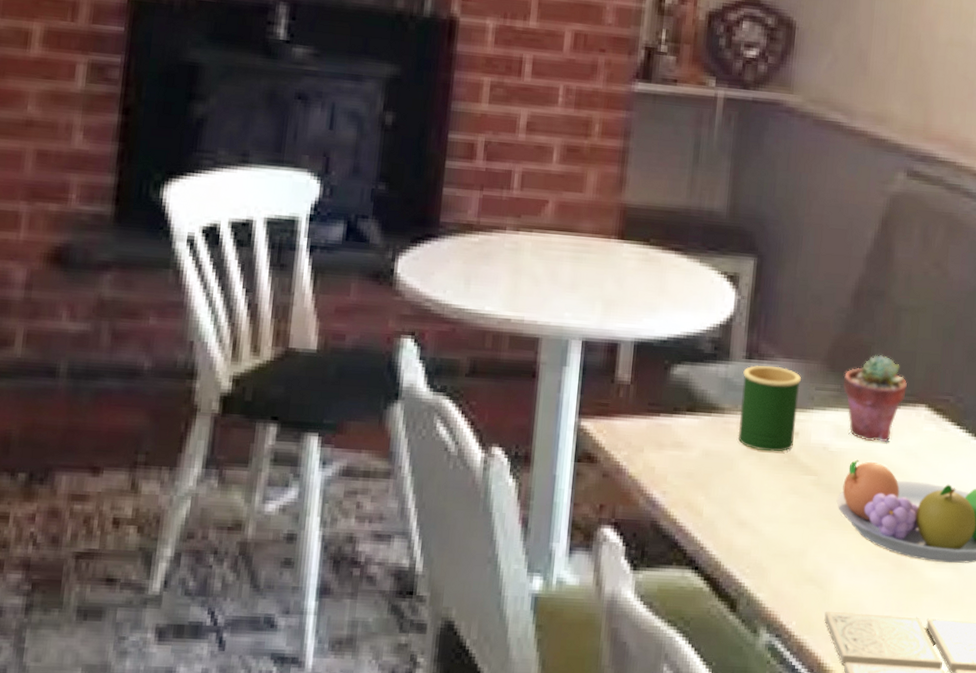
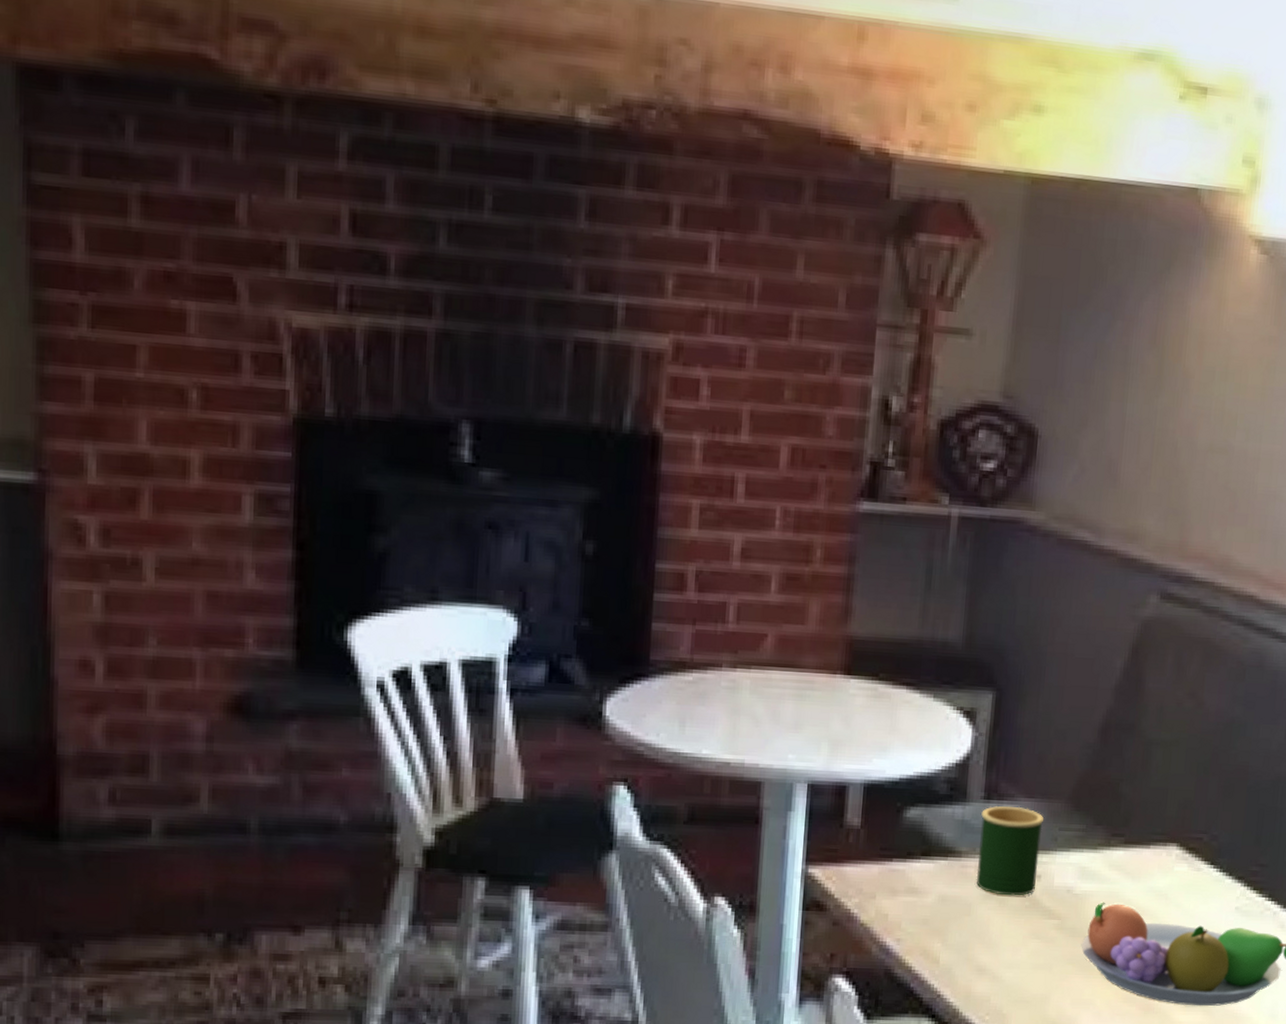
potted succulent: present [843,355,907,443] -> none [1089,792,1157,884]

